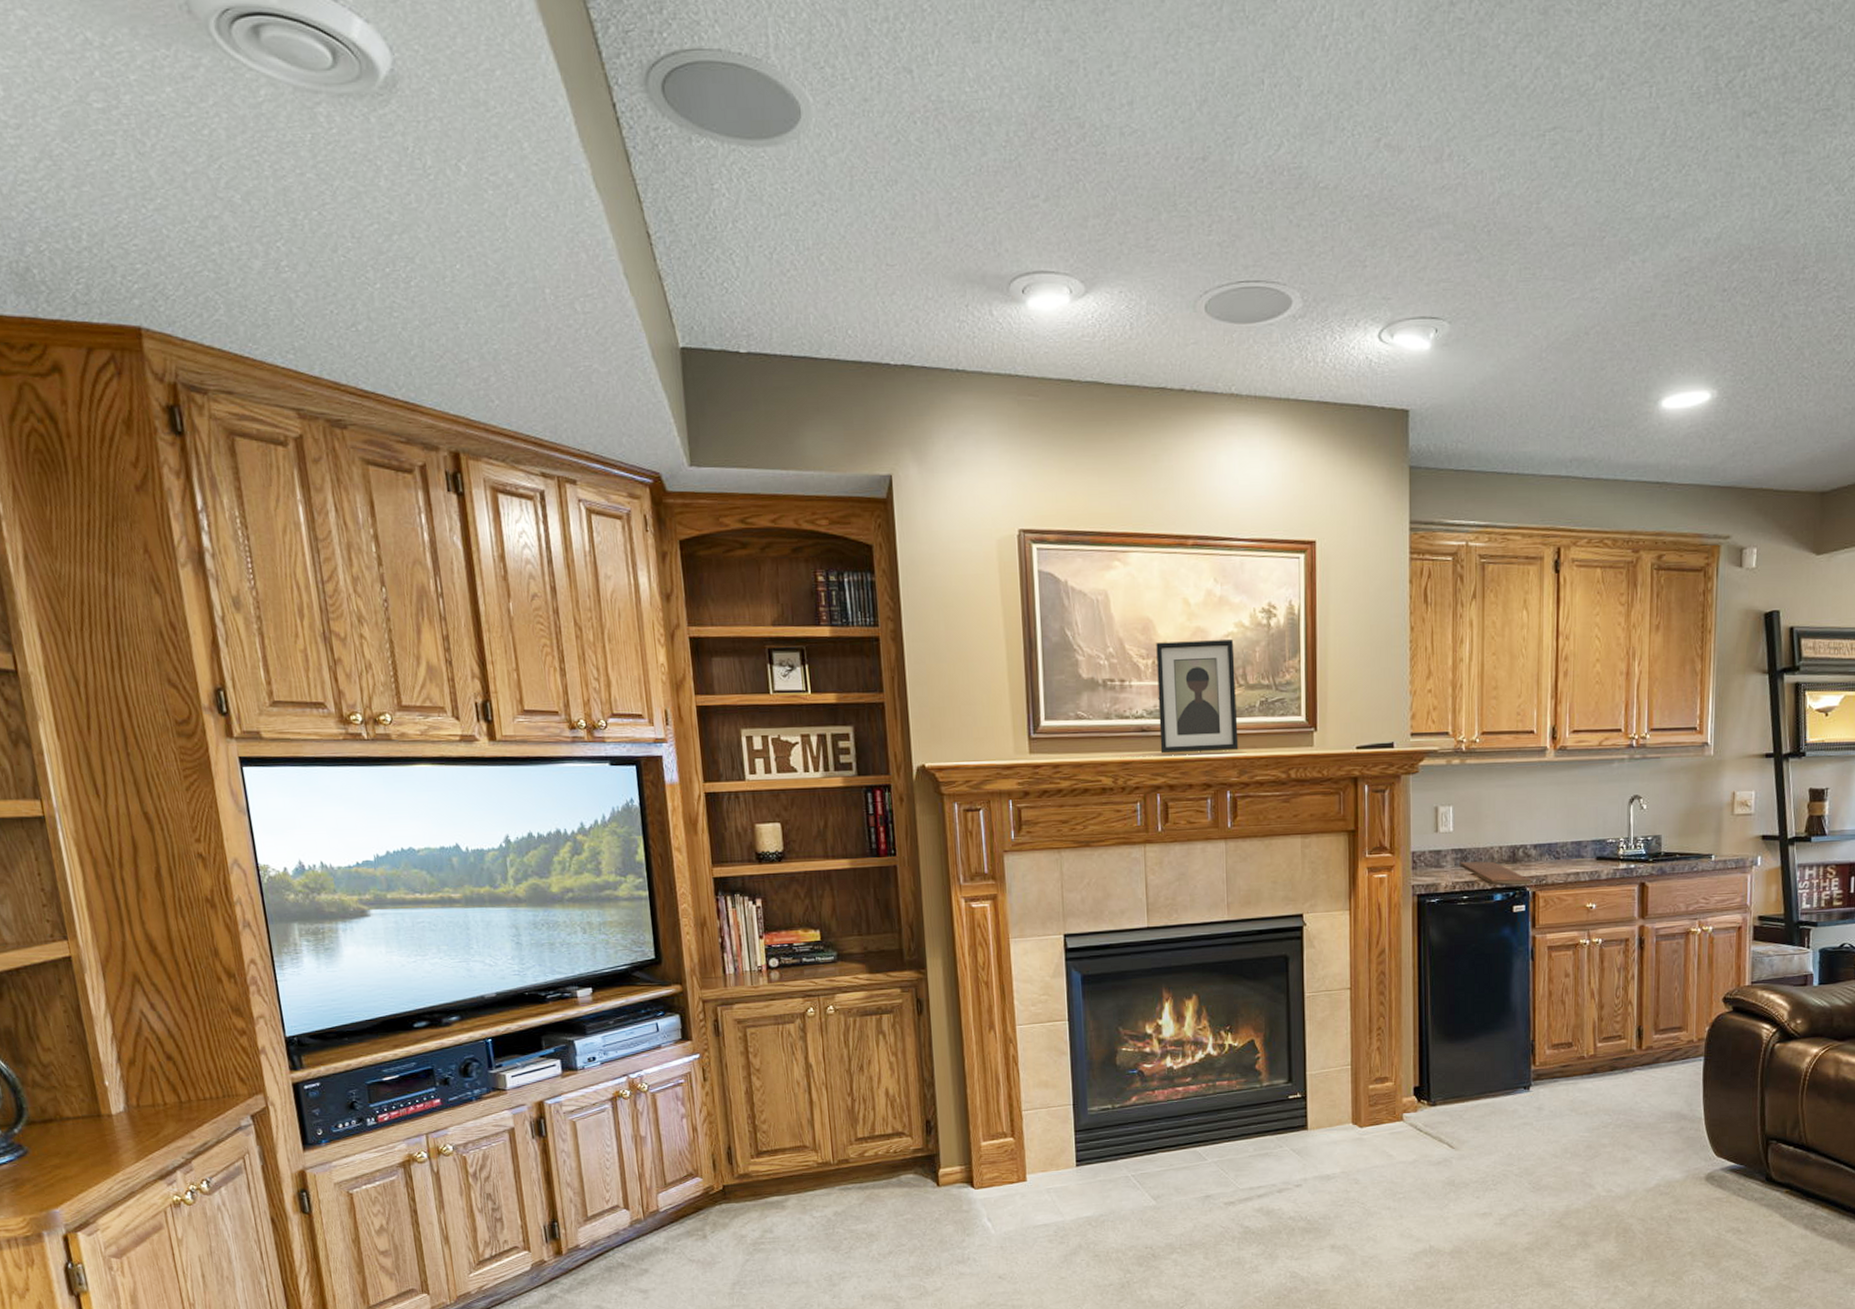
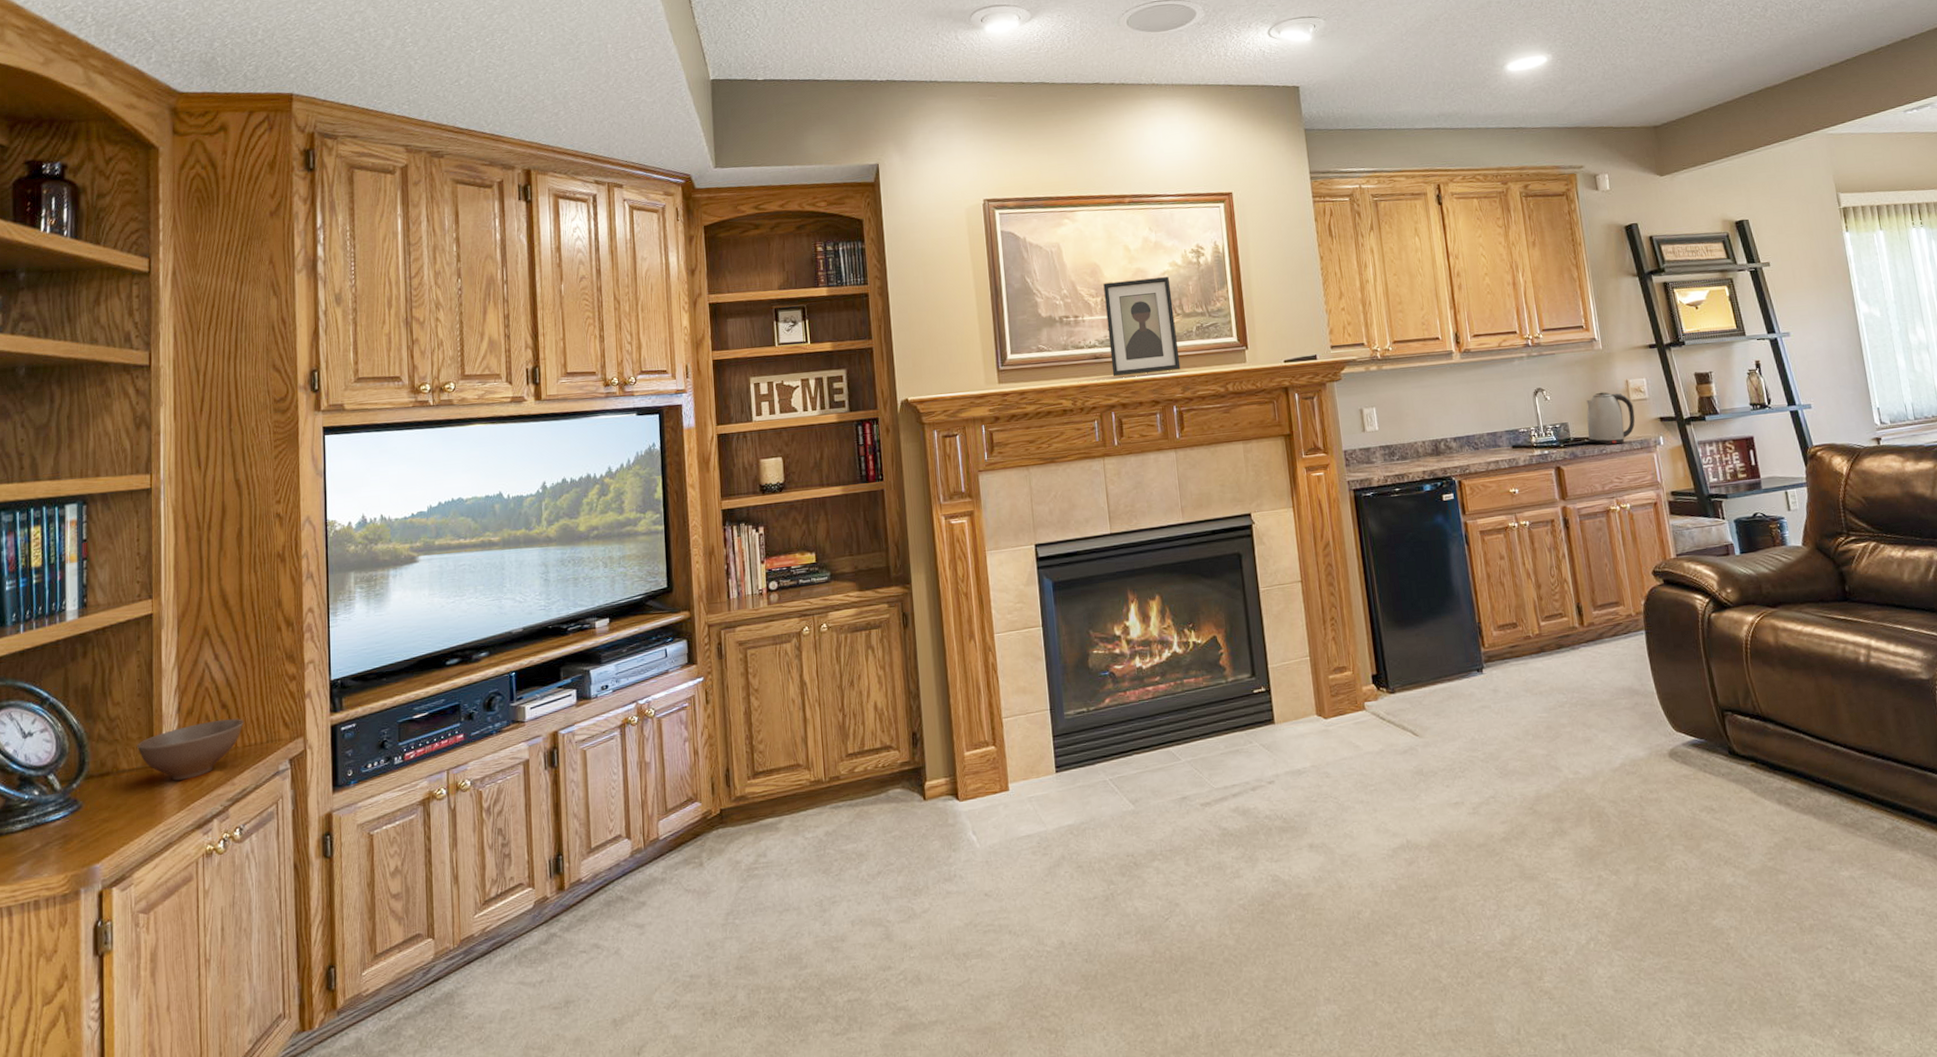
bowl: none [78,1071,196,1131] -> present [137,718,245,781]
chopping board: present [1458,861,1532,885] -> none [1387,455,1457,477]
kettle: none [1680,803,1736,863] -> present [1586,391,1635,445]

